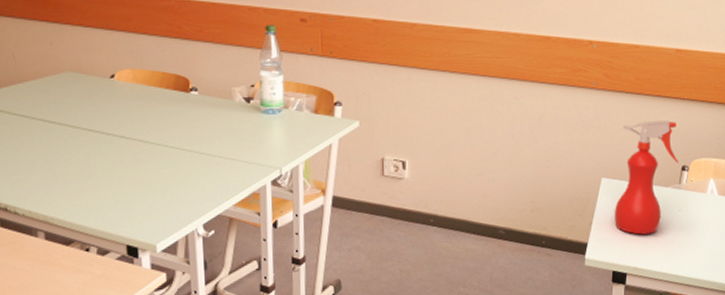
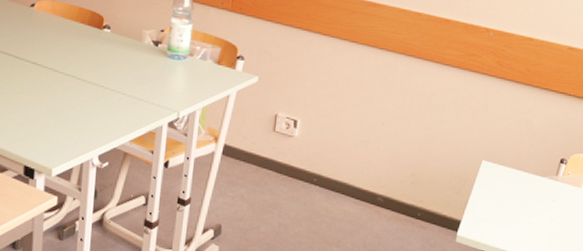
spray bottle: present [614,121,678,235] -> none [489,112,561,220]

